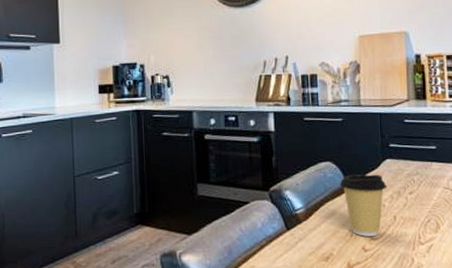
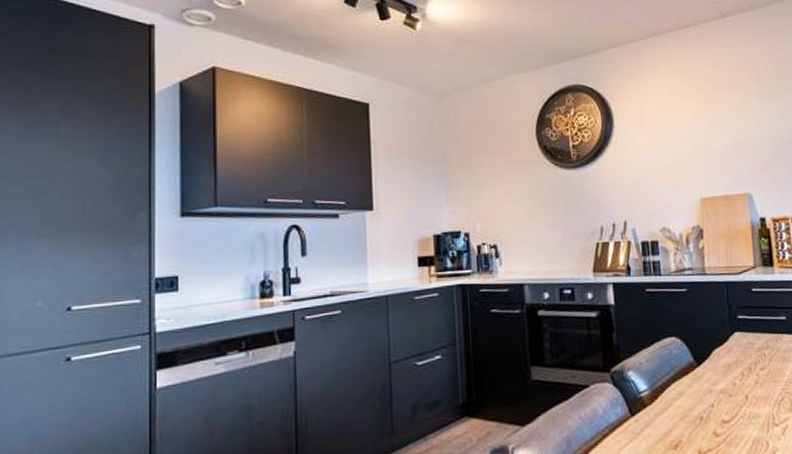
coffee cup: present [339,174,387,236] -> none [686,349,737,420]

